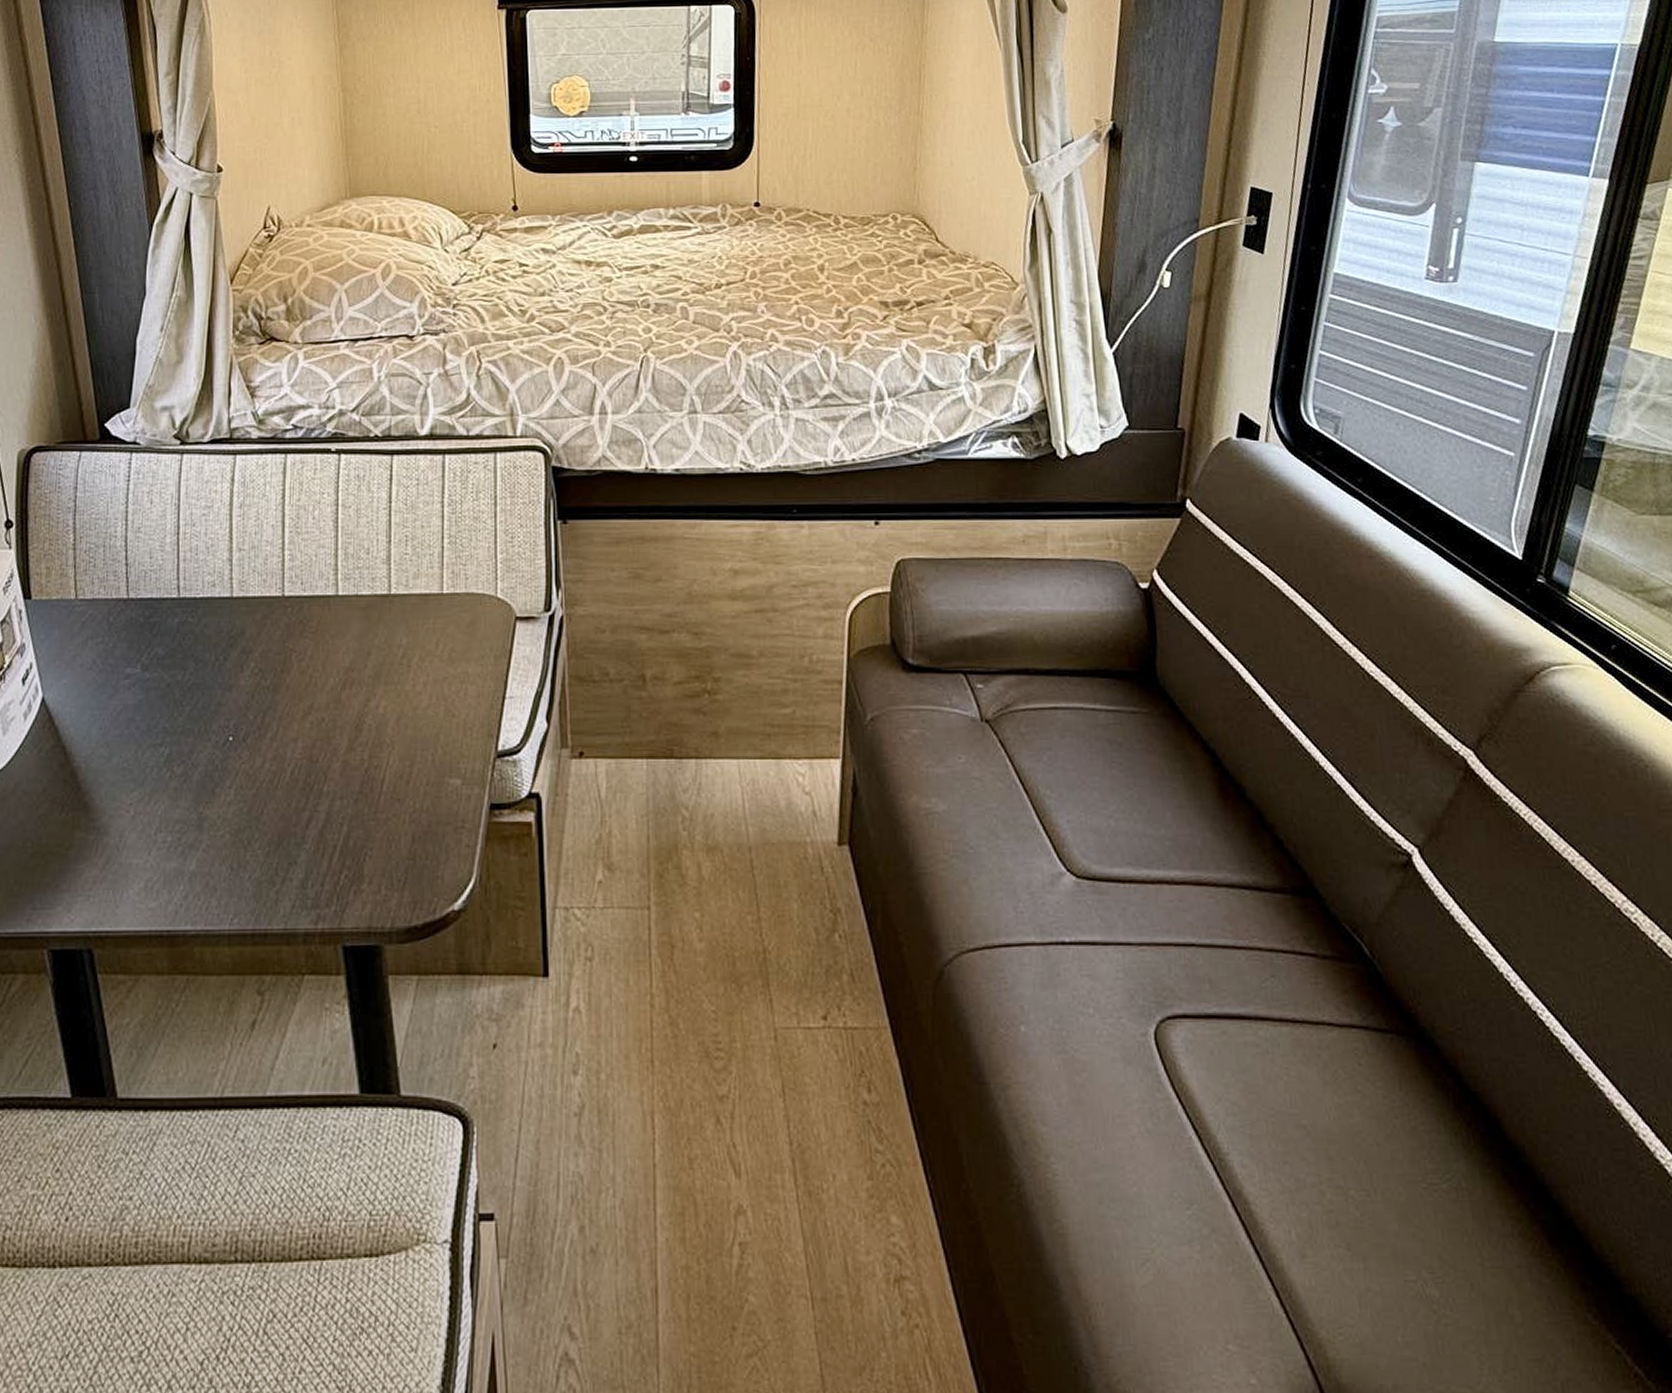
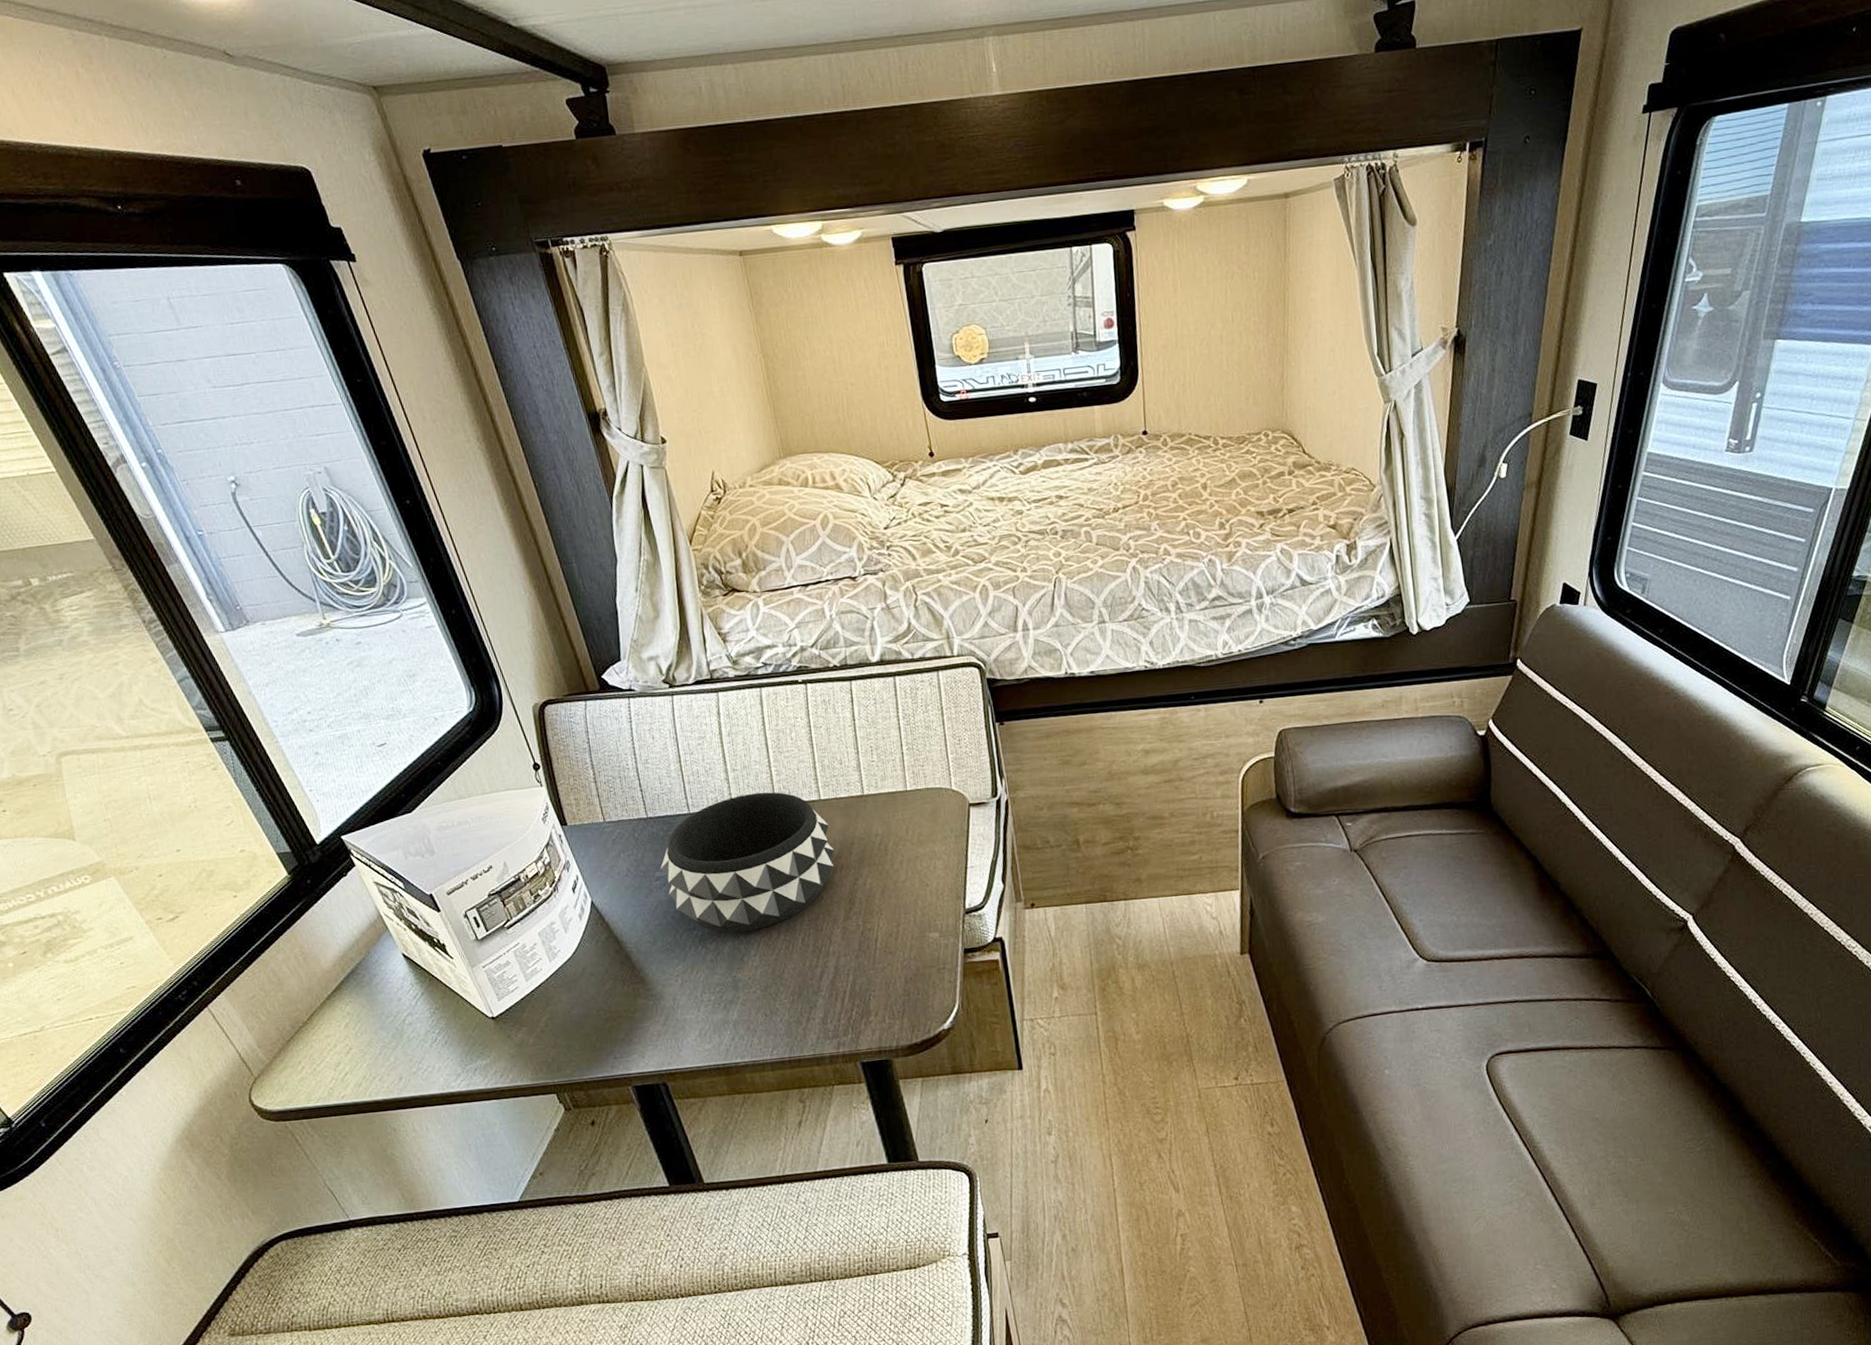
decorative bowl: none [133,579,345,754] -> present [660,792,834,933]

